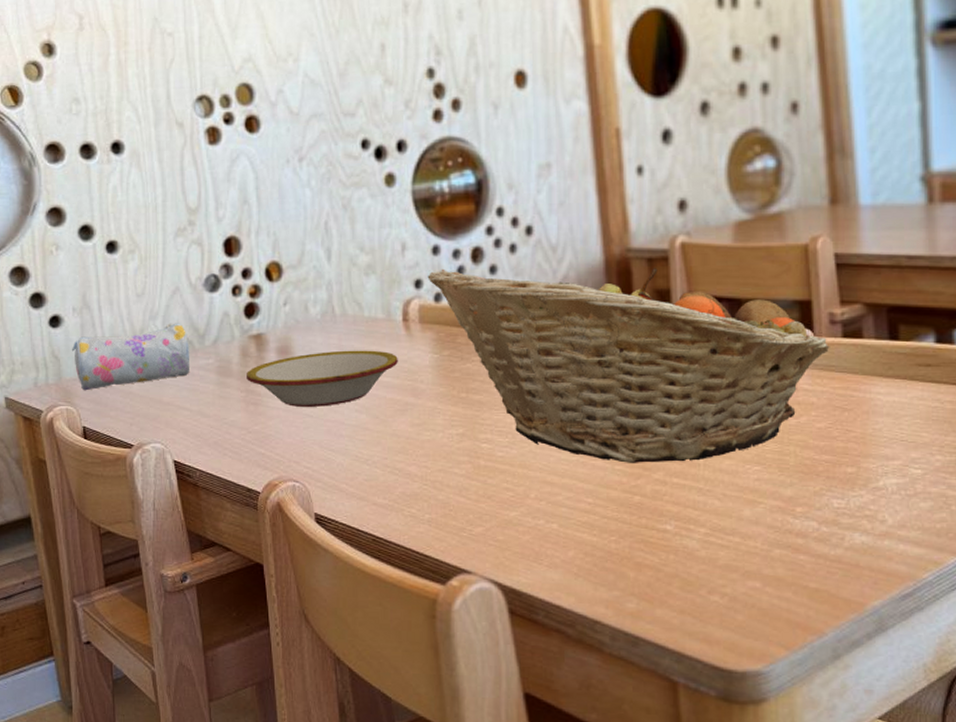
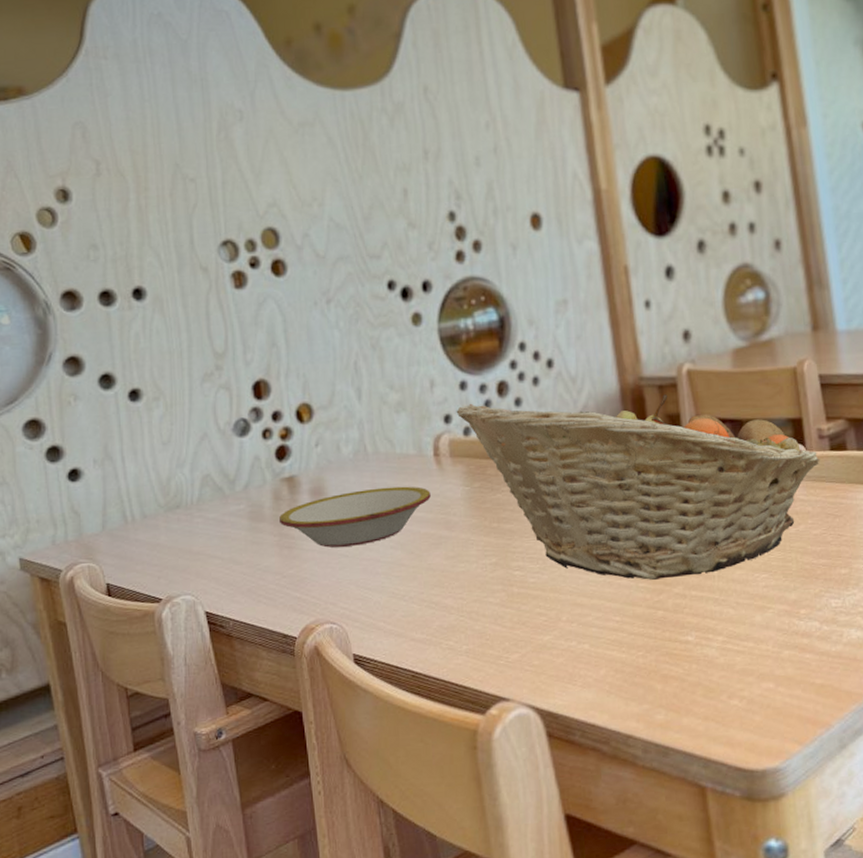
pencil case: present [72,323,191,391] -> none [93,469,221,546]

